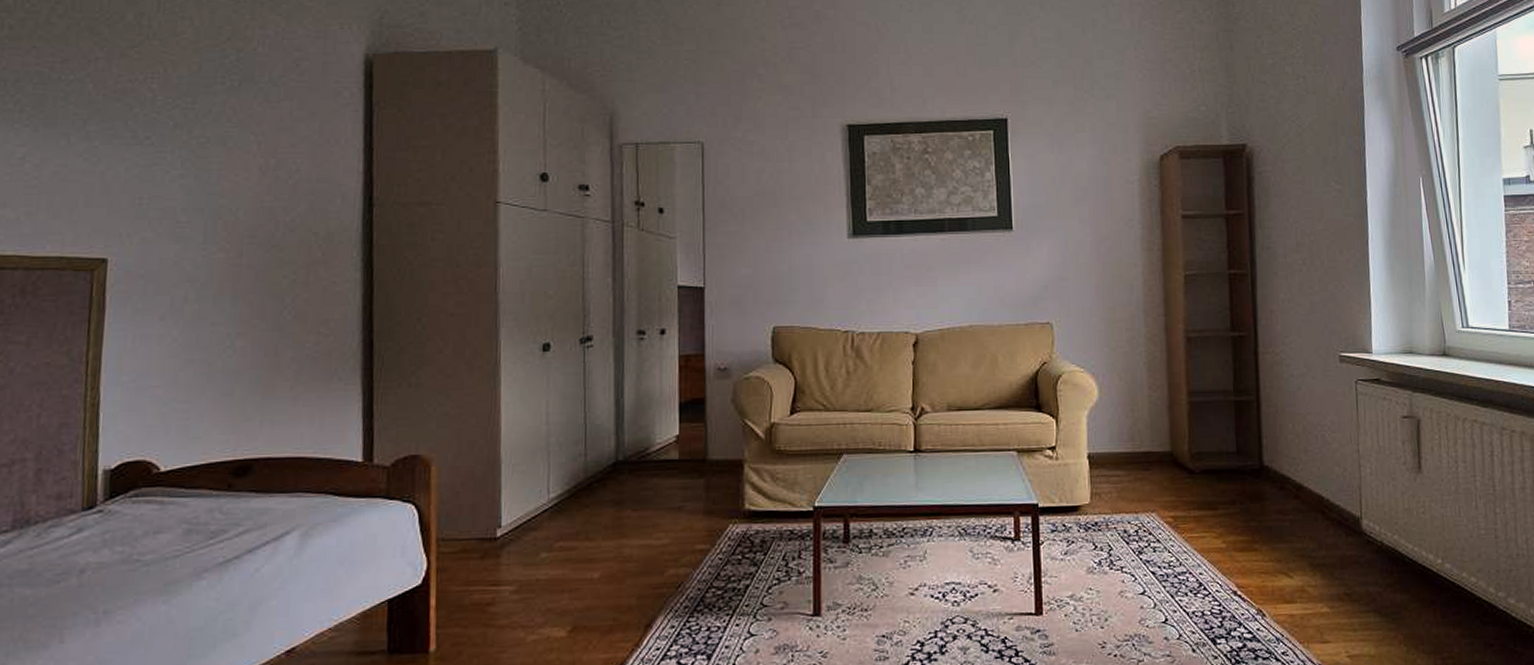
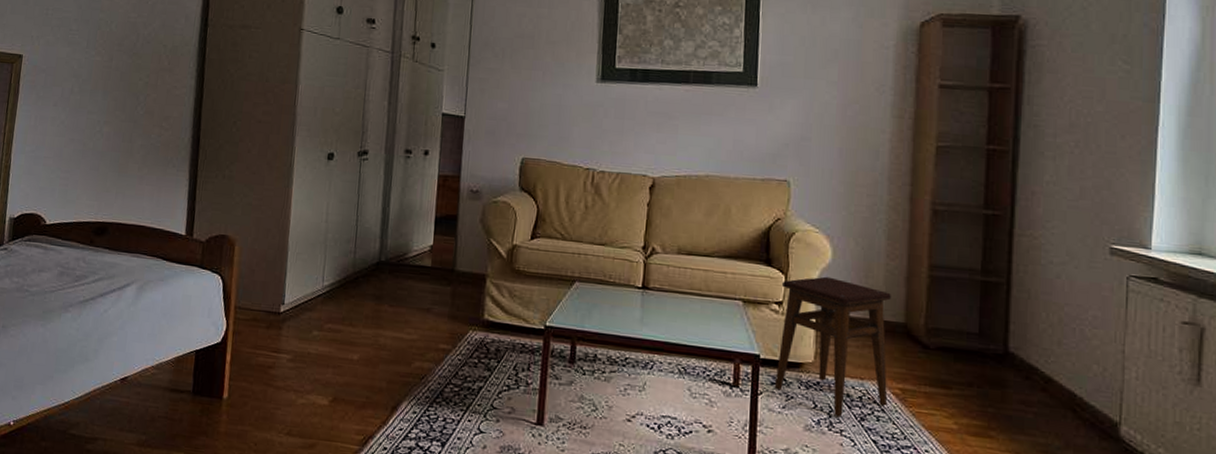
stool: none [1053,415,1162,555] -> present [774,276,891,418]

